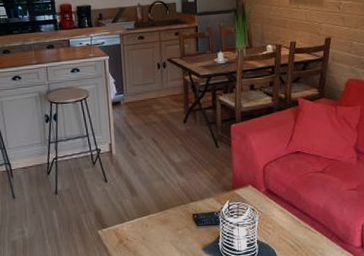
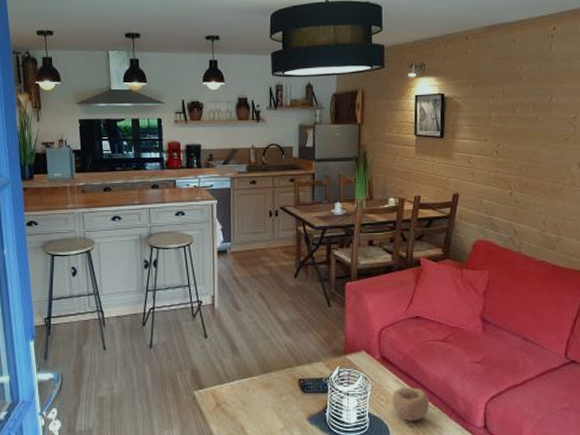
bowl: none [277,215,312,245] -> present [392,387,430,421]

